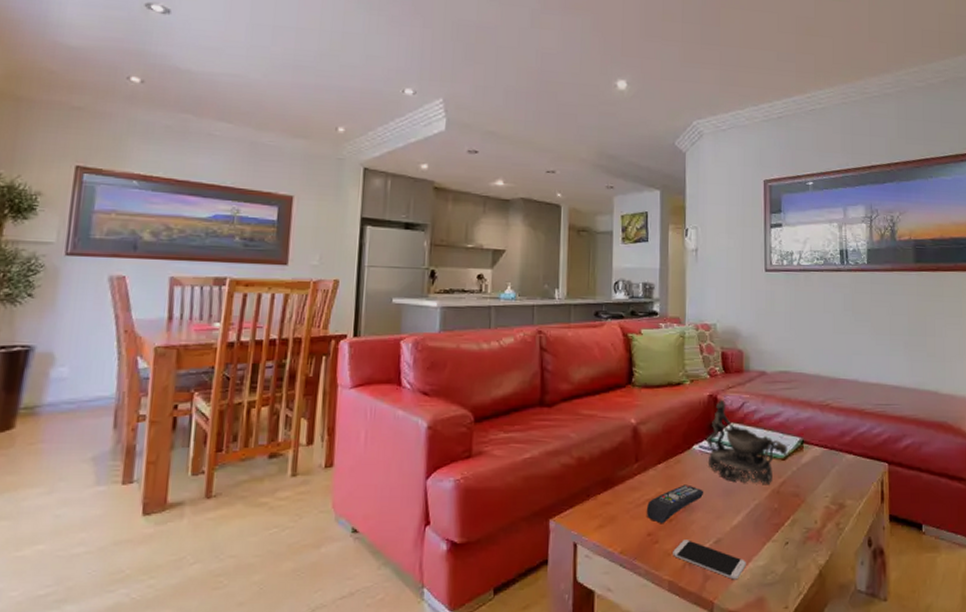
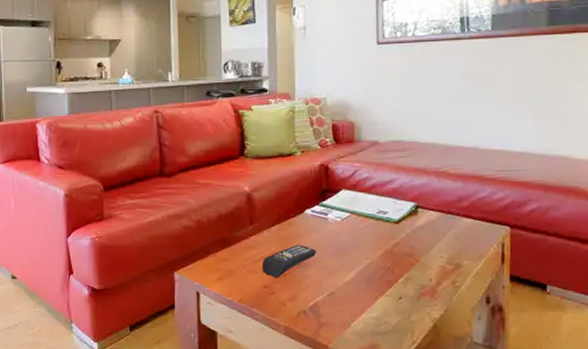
smartphone: present [673,540,746,580] -> none [288,292,359,328]
decorative bowl: present [707,399,788,485] -> none [318,168,401,246]

